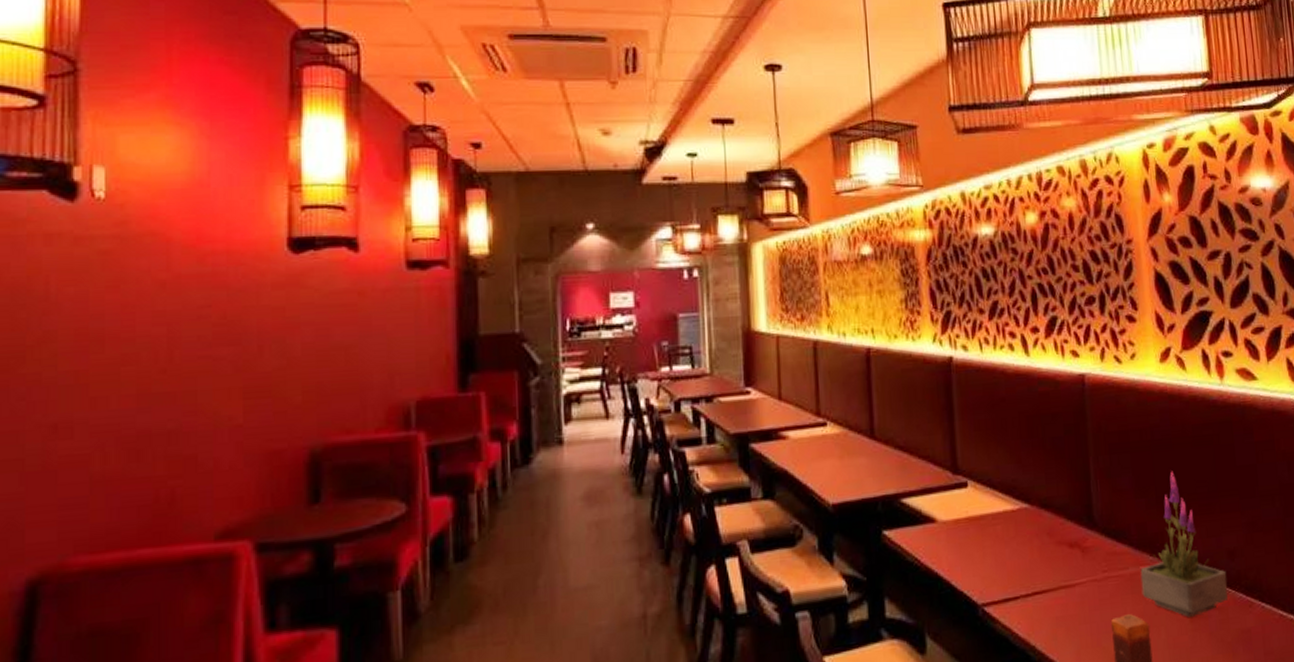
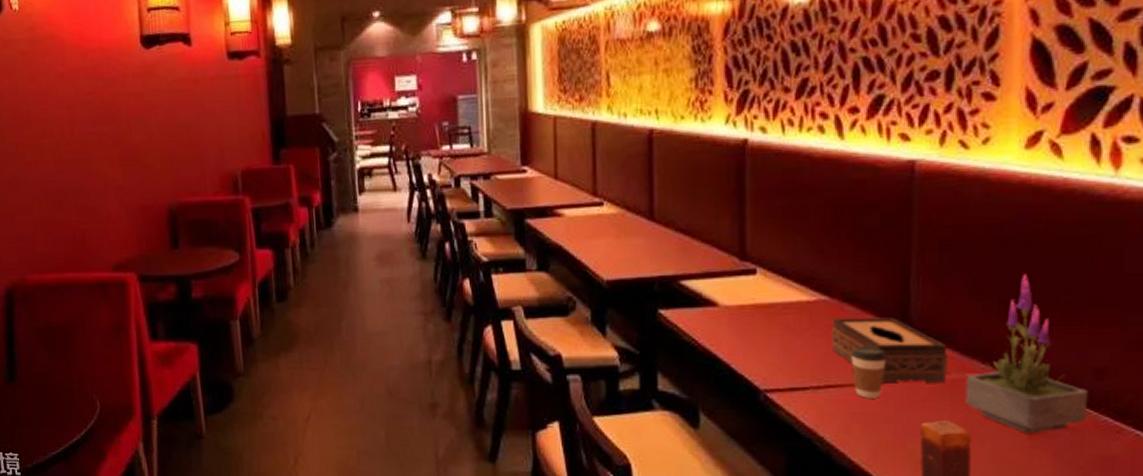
tissue box: none [1033,520,1126,585] -> present [832,318,948,384]
coffee cup: none [1051,550,1079,601] -> present [851,347,886,399]

